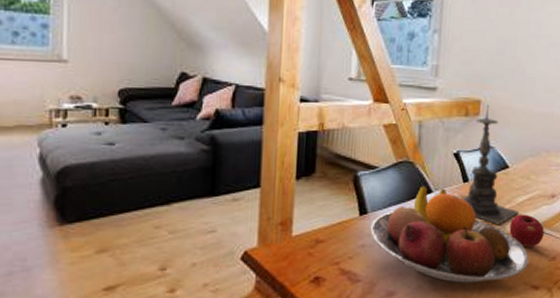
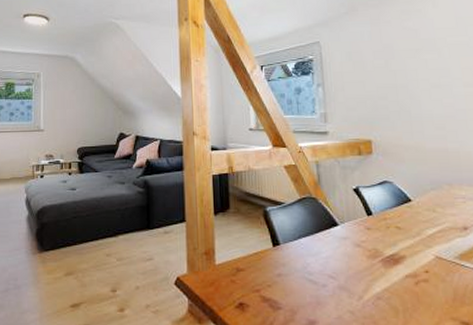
fruit bowl: present [370,185,529,283] -> none [284,219,453,316]
candle holder: present [461,104,520,225] -> none [367,143,432,257]
apple: present [509,214,544,247] -> none [423,246,464,280]

